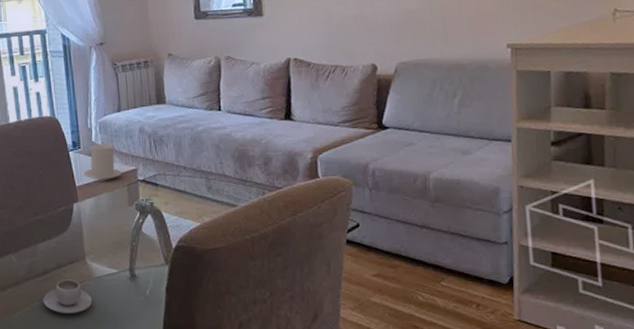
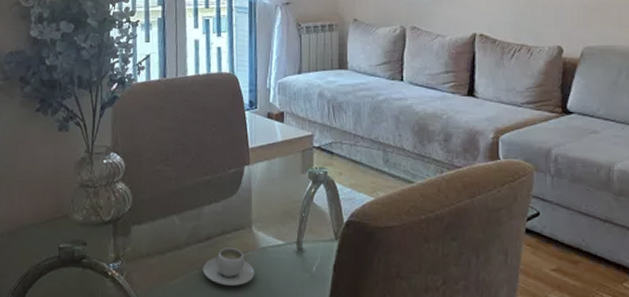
candle: present [83,143,122,181] -> none [257,105,297,144]

